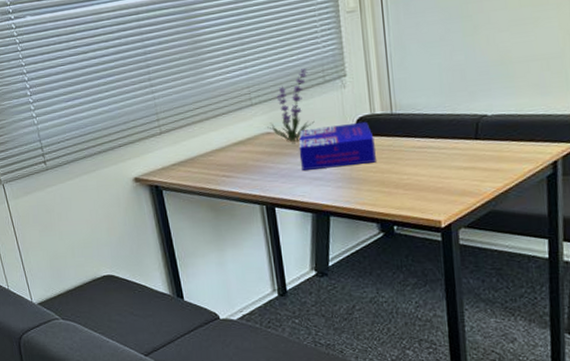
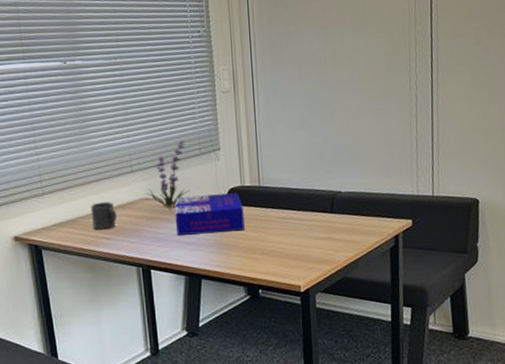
mug: none [210,138,238,168] -> present [91,202,117,230]

